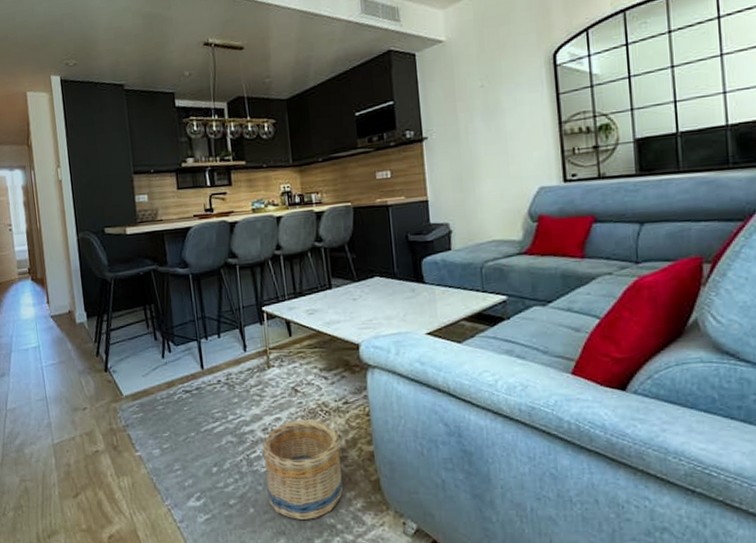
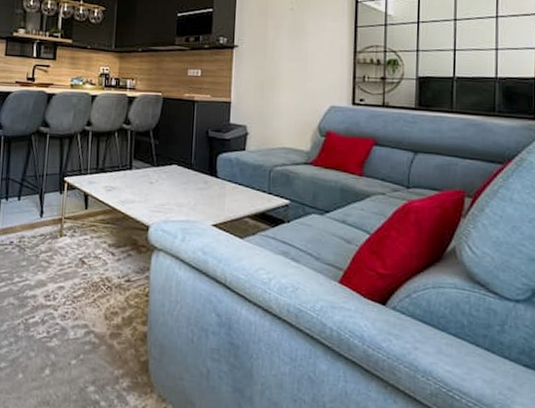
basket: present [262,419,343,521] -> none [38,291,117,393]

